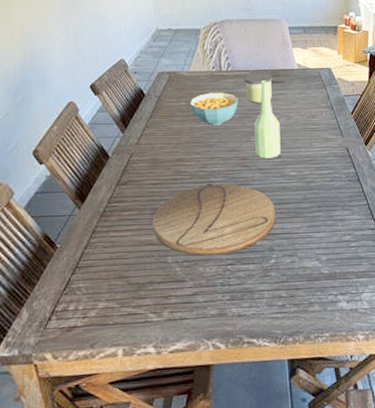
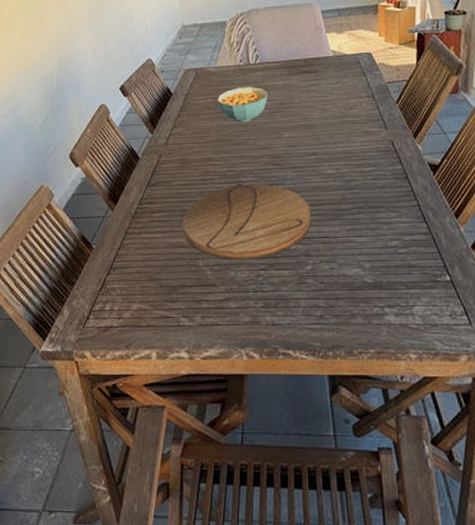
candle: present [244,72,273,103] -> none [273,62,305,96]
bottle: present [253,80,281,158] -> none [285,71,316,156]

